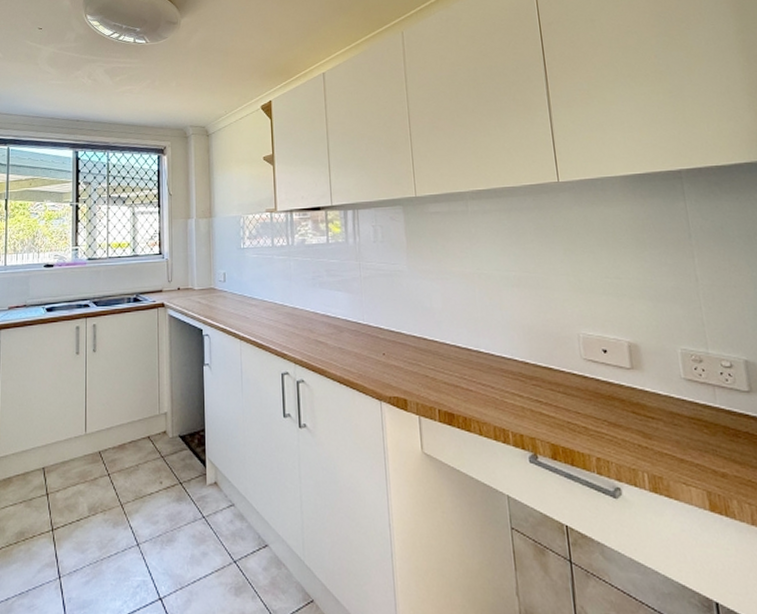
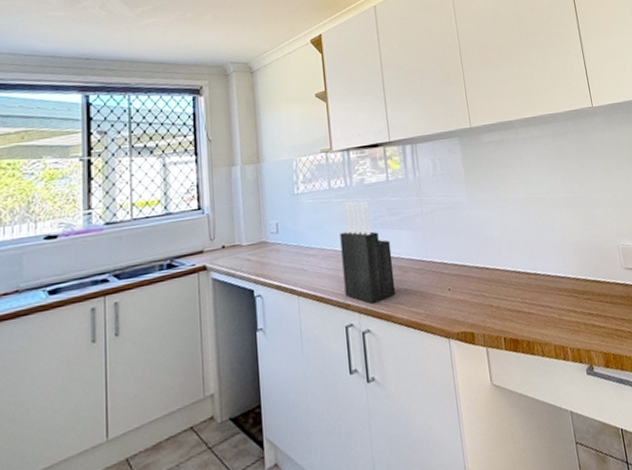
knife block: none [280,259,331,356] -> present [340,201,396,303]

